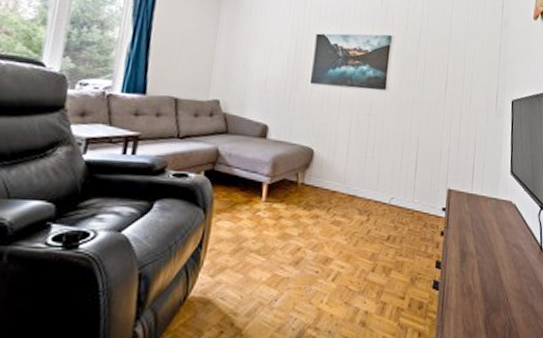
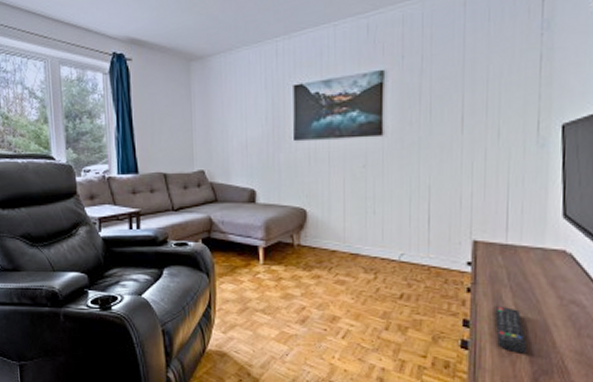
remote control: none [460,248,483,293] -> present [495,305,527,354]

